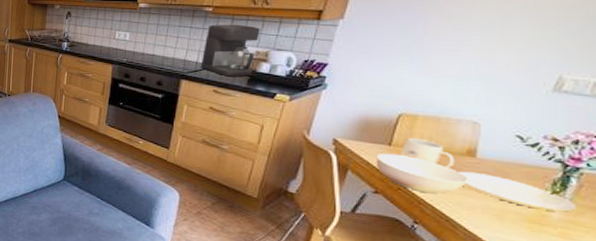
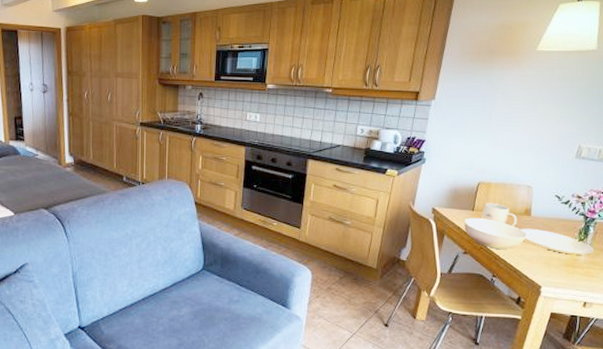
coffee maker: present [200,24,261,77] -> none [324,104,373,155]

